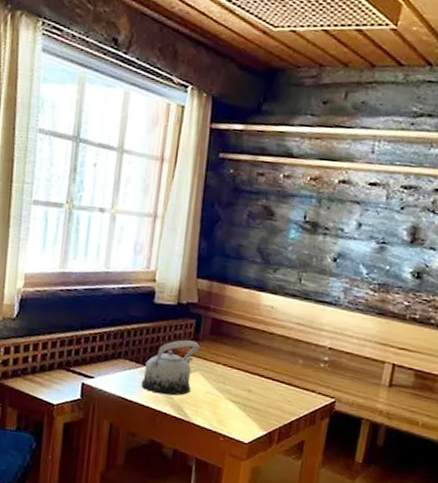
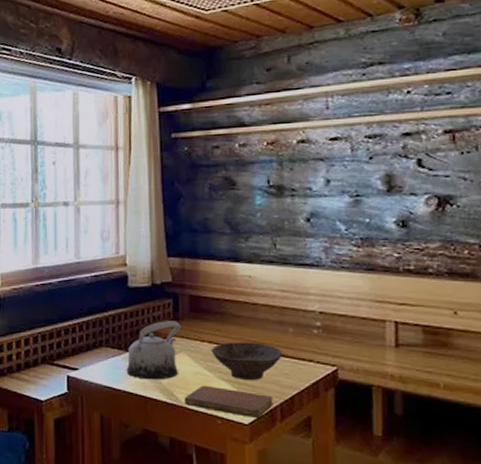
notebook: none [192,404,274,439] -> present [184,385,273,419]
bowl: none [224,366,290,404] -> present [211,342,283,380]

